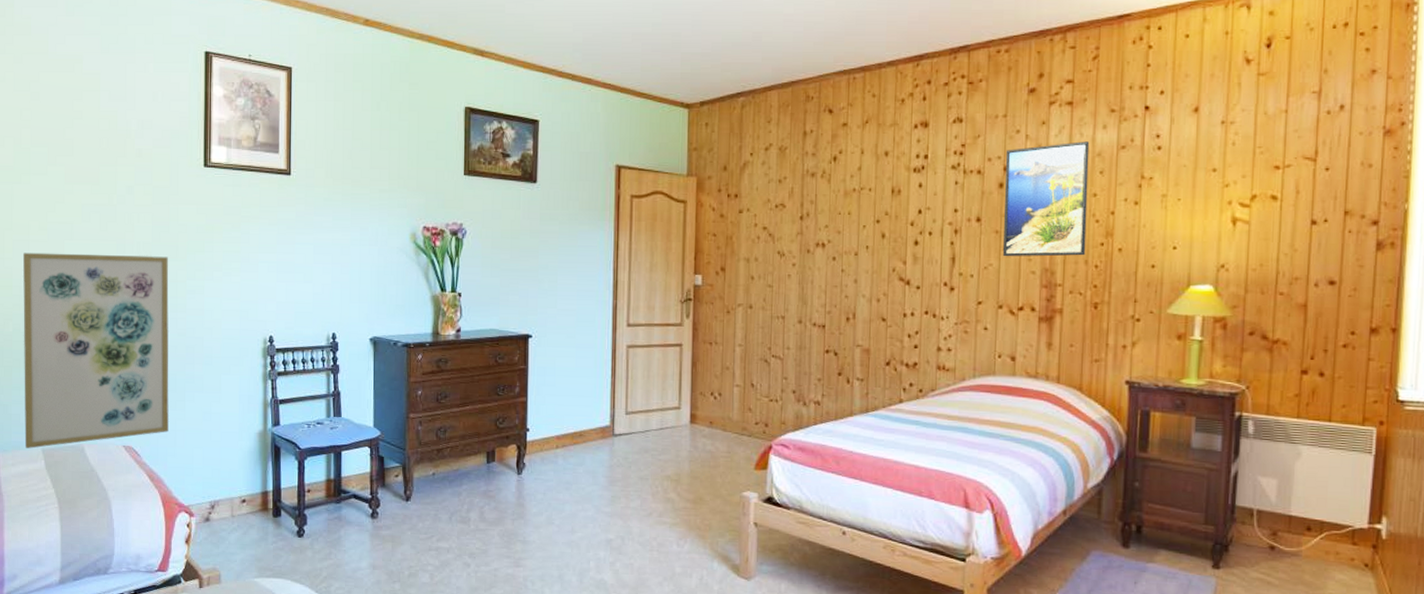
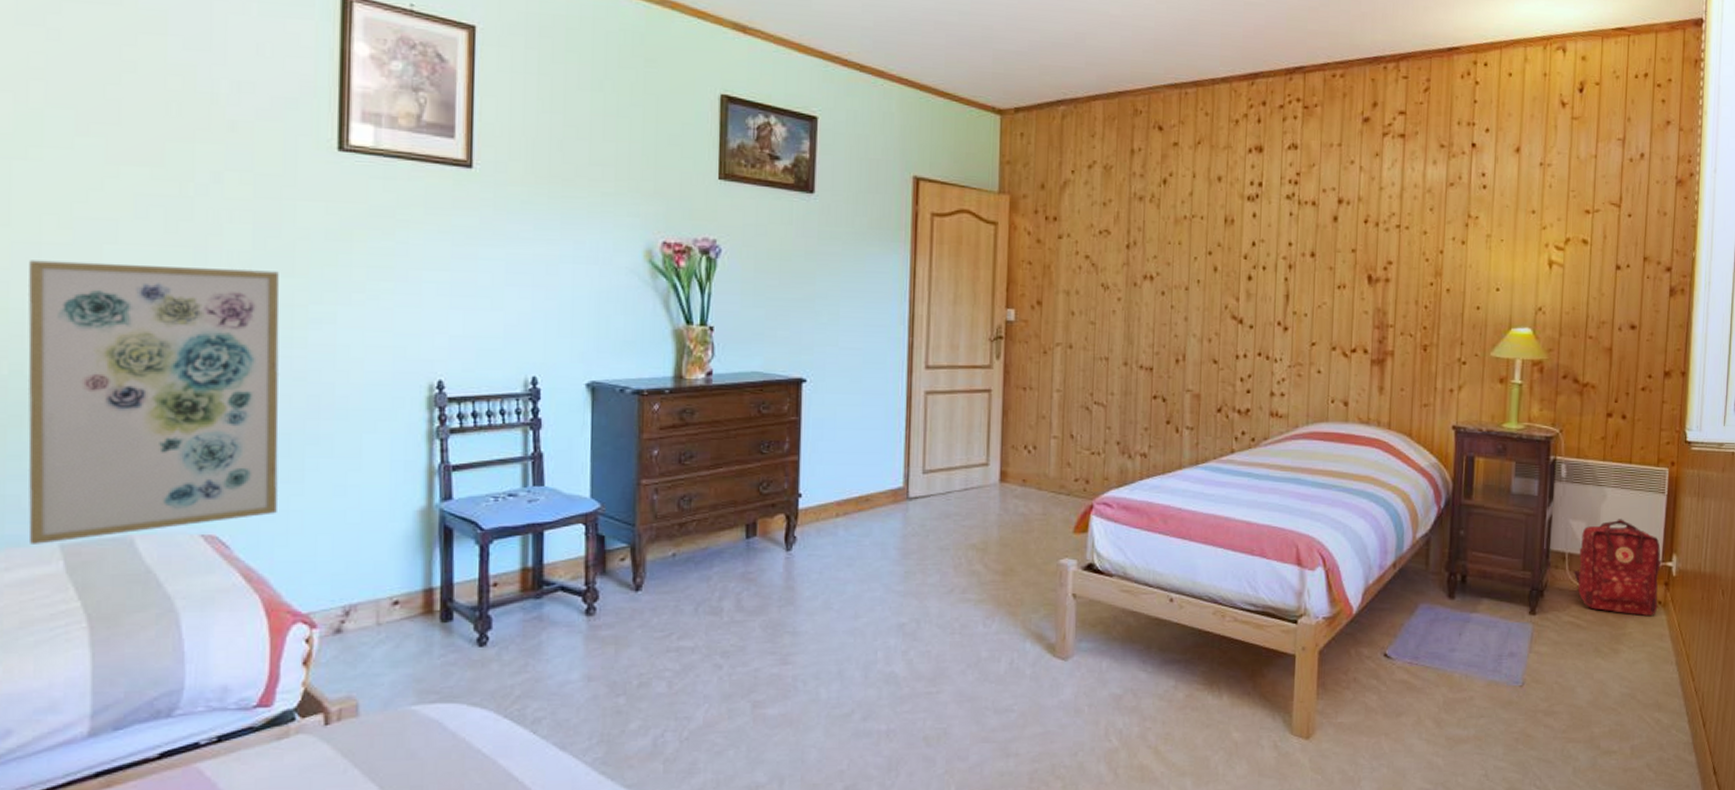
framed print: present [1003,141,1090,257] -> none [1337,176,1421,296]
backpack: none [1262,477,1368,579] -> present [1573,519,1661,617]

